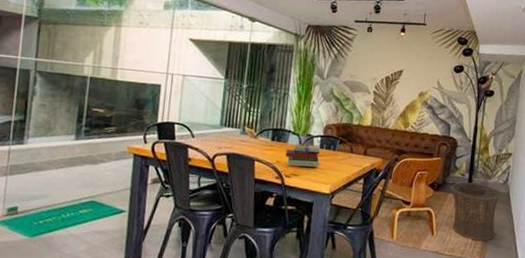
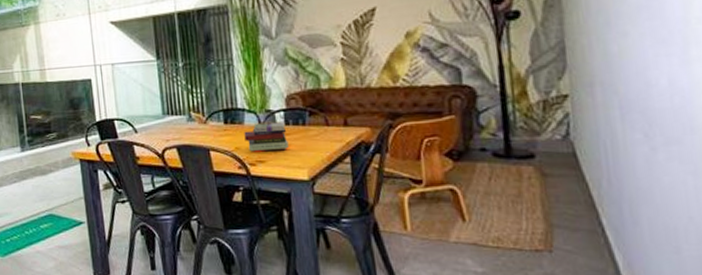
basket: present [450,182,501,241] -> none [477,143,564,224]

